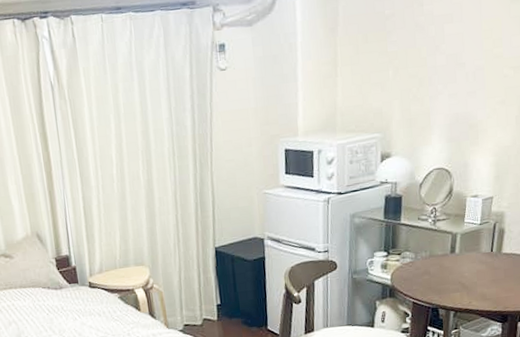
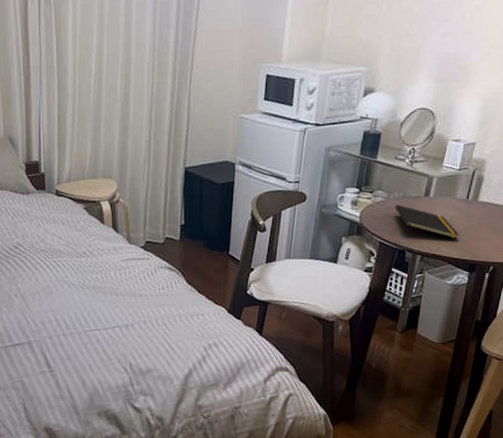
notepad: none [423,263,489,293] -> present [395,204,460,239]

